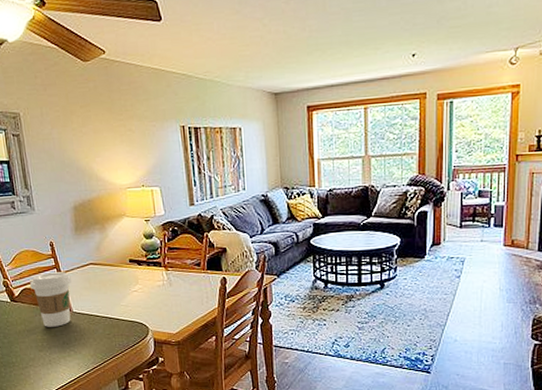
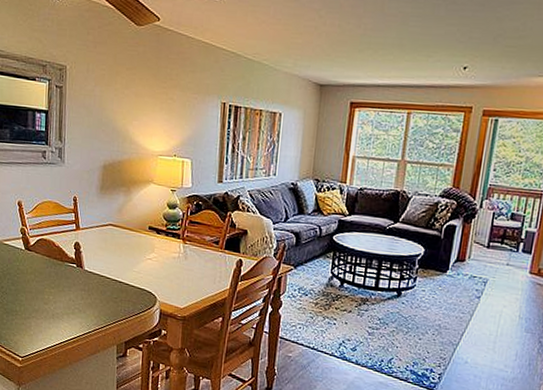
coffee cup: present [30,272,71,327] -> none [47,226,88,283]

